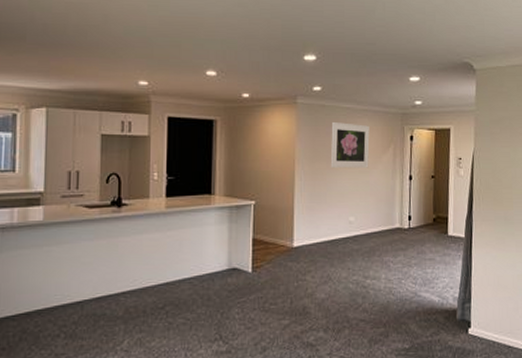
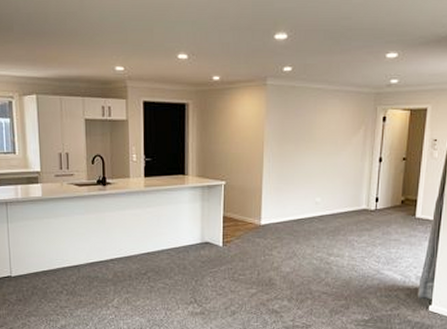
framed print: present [330,122,370,169] -> none [299,104,340,151]

